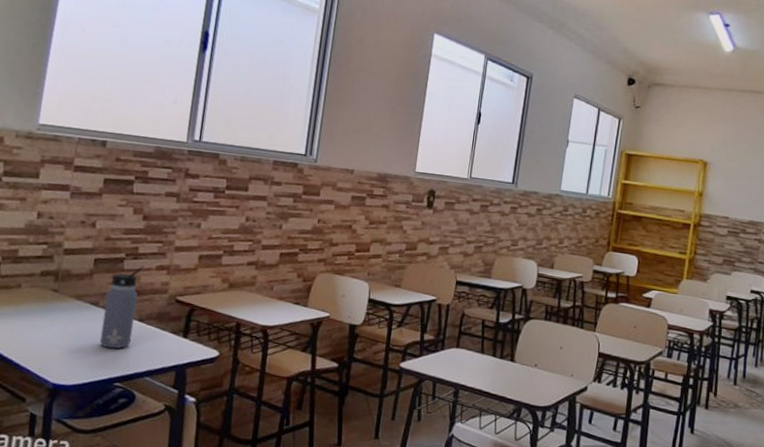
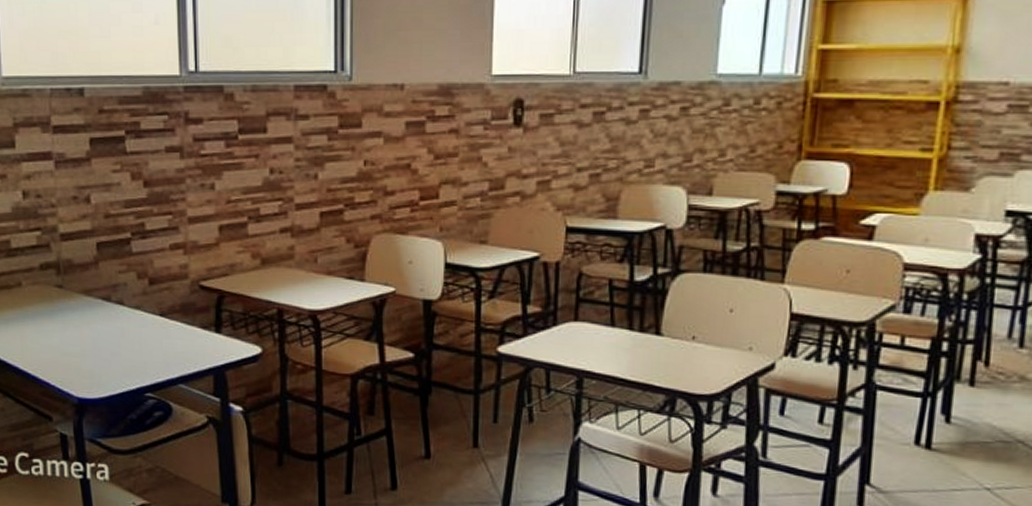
water bottle: present [99,266,145,349] -> none [118,246,156,352]

